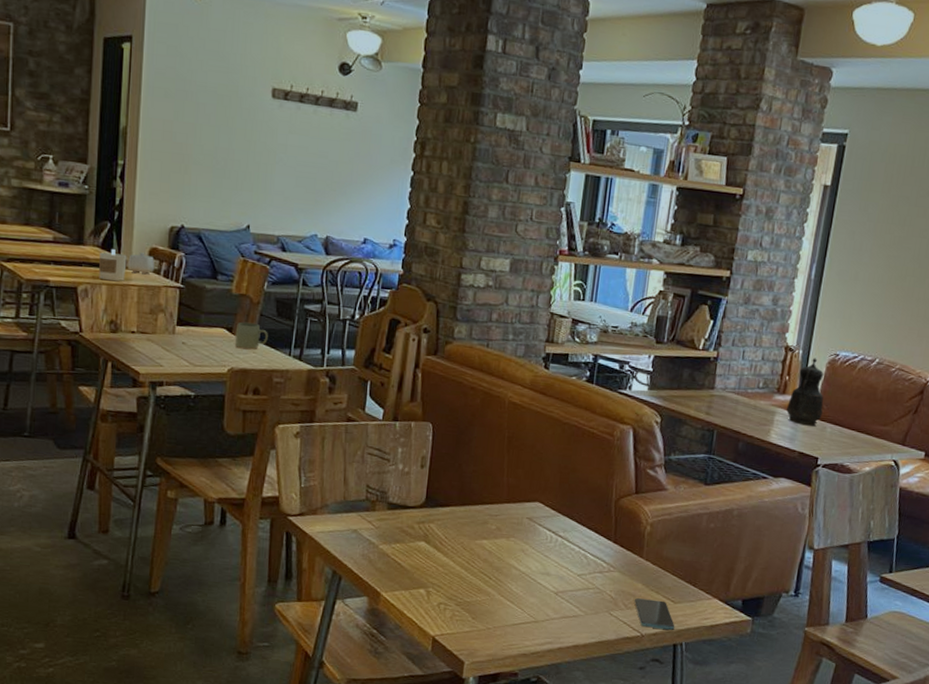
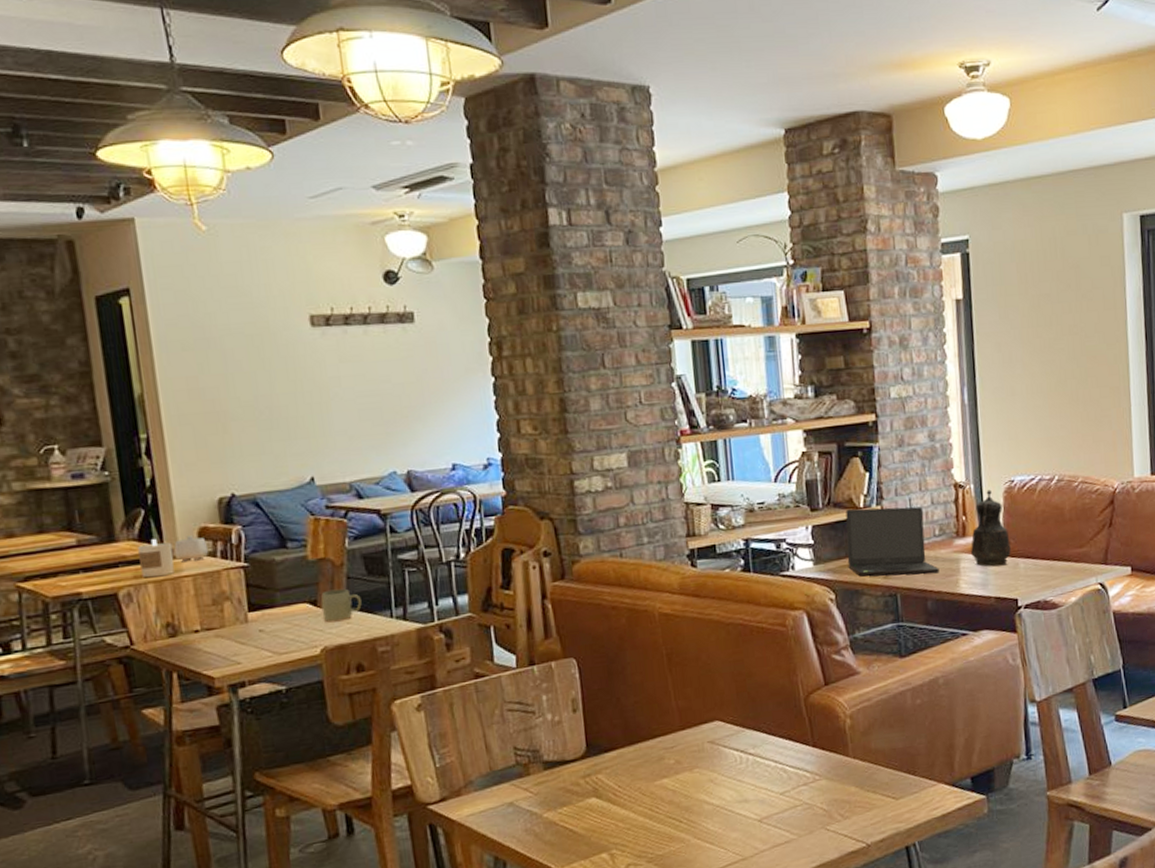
smartphone: present [634,598,675,630] -> none [850,800,903,836]
laptop: none [678,348,756,420] -> present [845,506,939,577]

